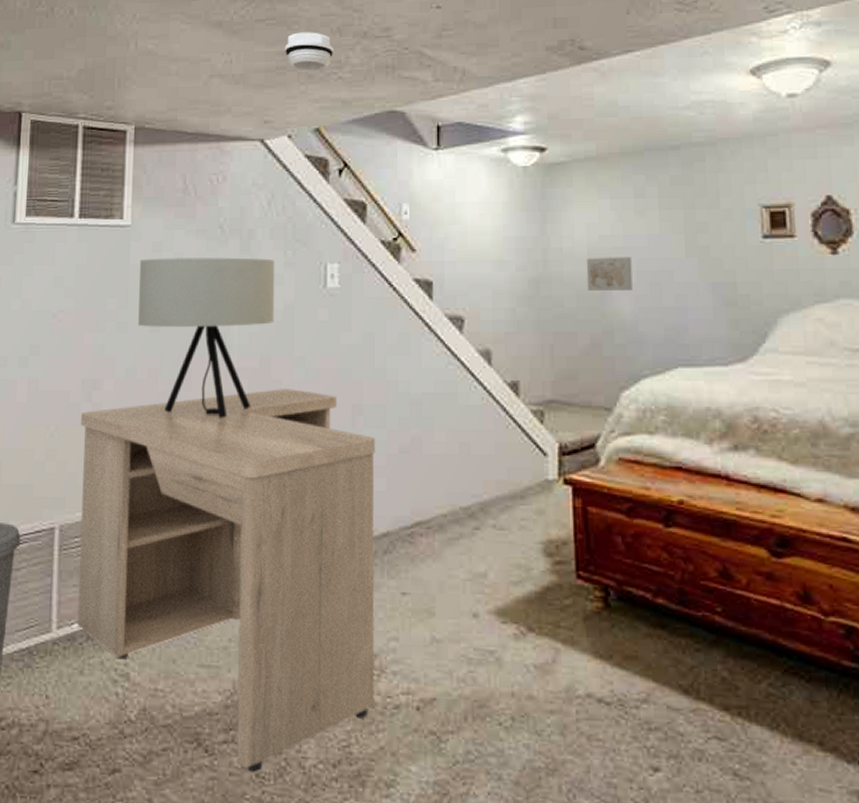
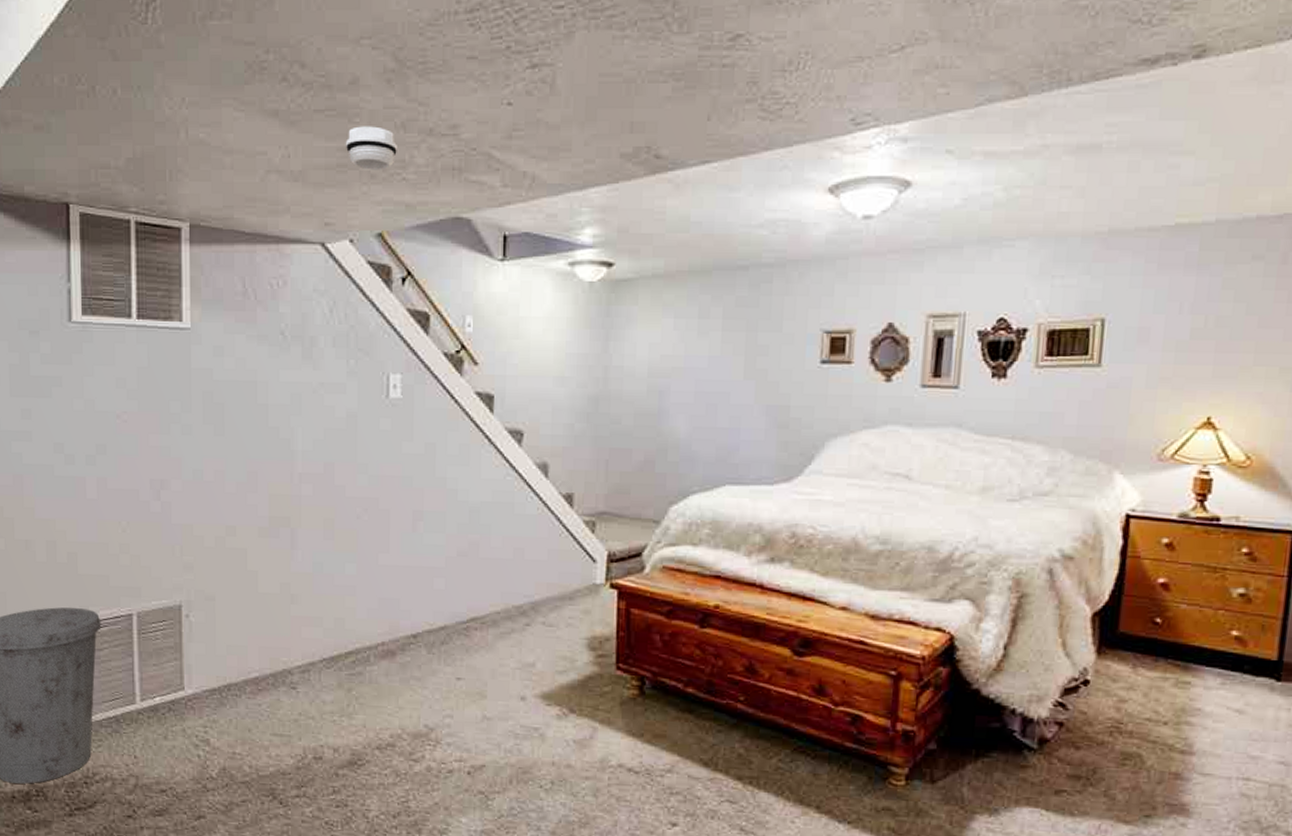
desk: present [77,389,376,773] -> none [150,493,436,821]
table lamp: present [138,257,275,418] -> none [202,362,338,520]
wall art: present [586,257,633,290] -> none [644,377,691,410]

